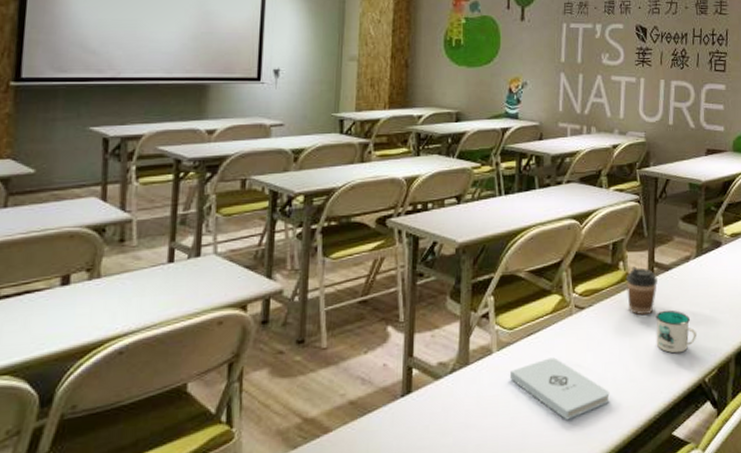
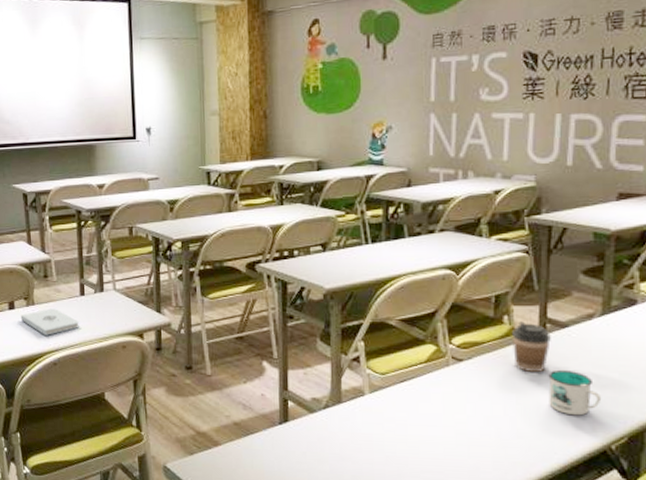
notepad: none [77,280,162,317] -> present [20,308,79,335]
notepad: present [510,357,610,420] -> none [384,405,493,466]

